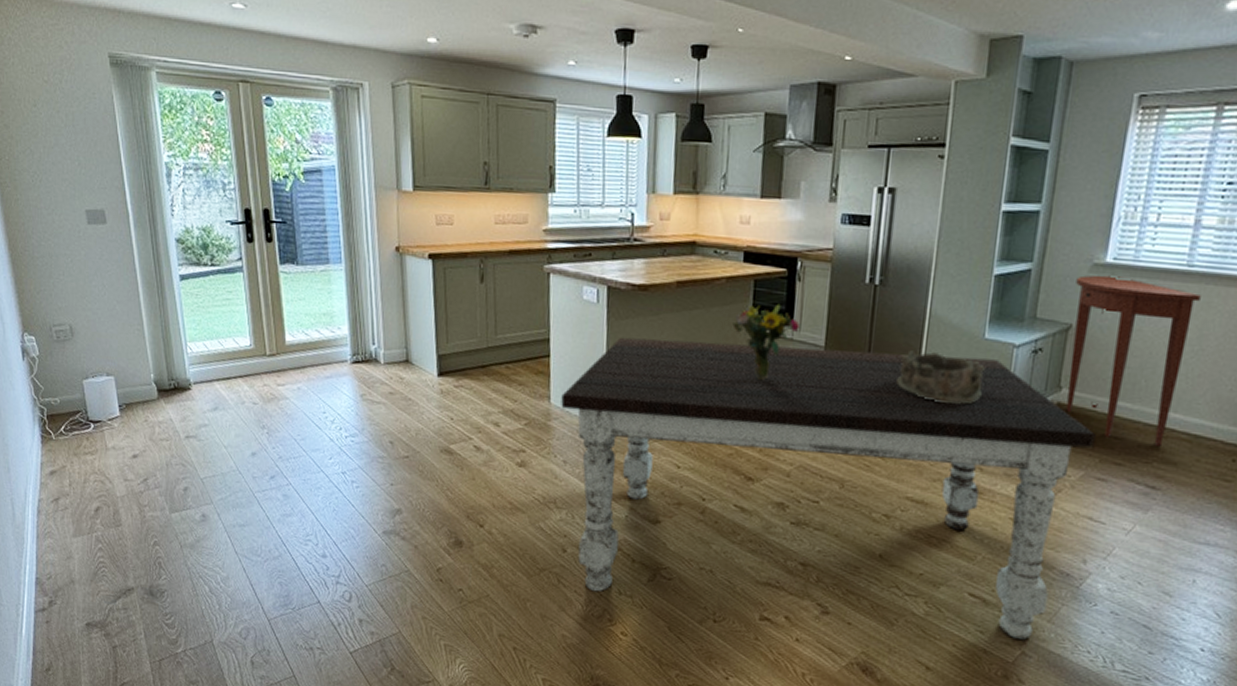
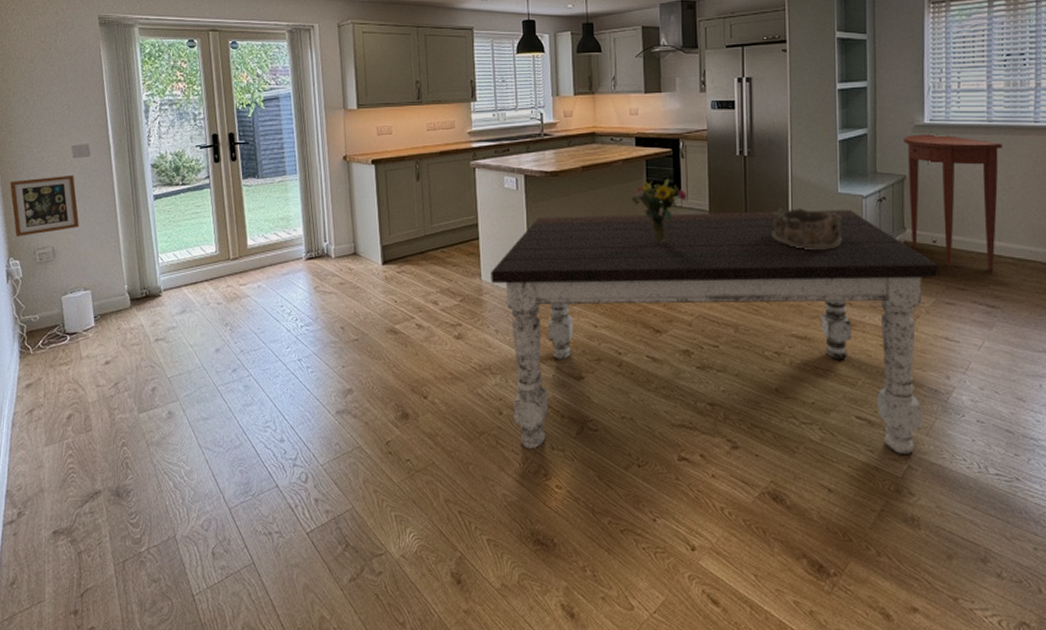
picture frame: none [19,243,98,311] -> present [10,175,79,238]

